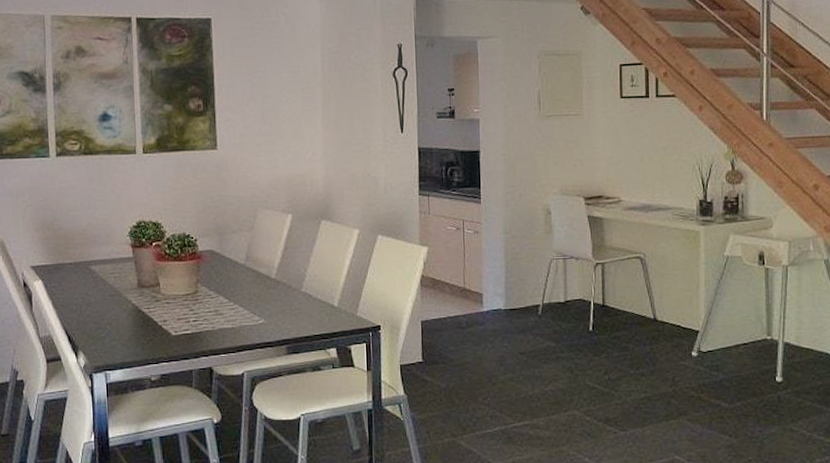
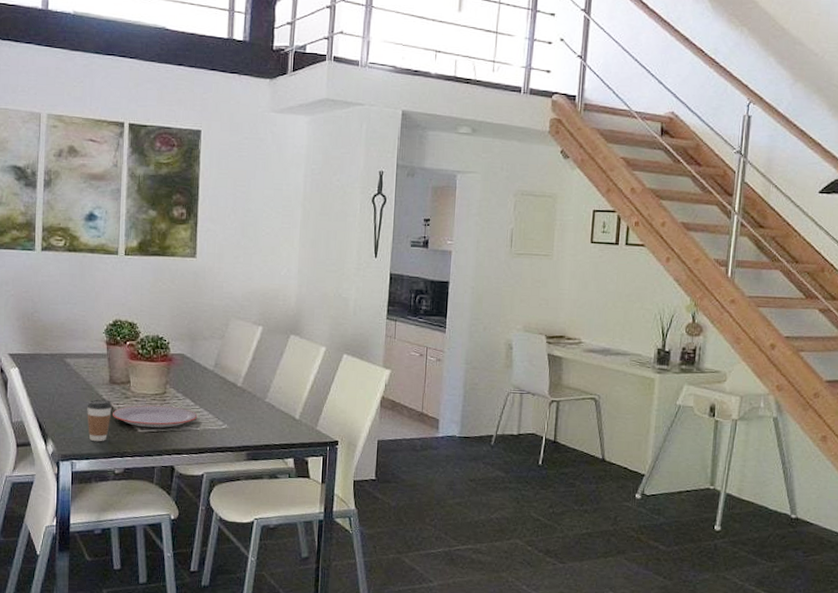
coffee cup: none [117,305,143,350] -> present [87,399,112,442]
plate: none [144,305,233,330] -> present [113,405,198,428]

